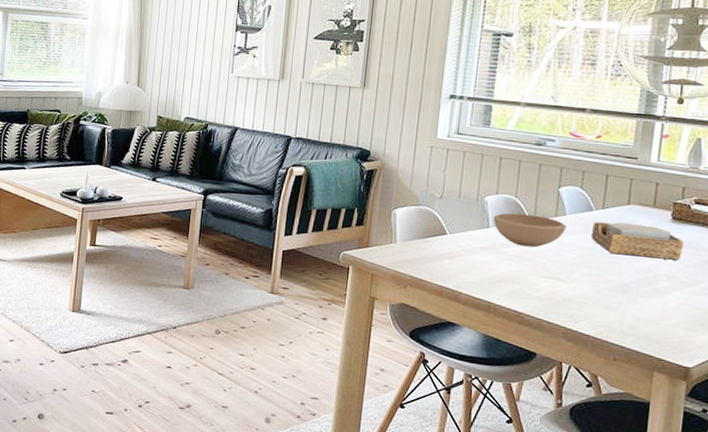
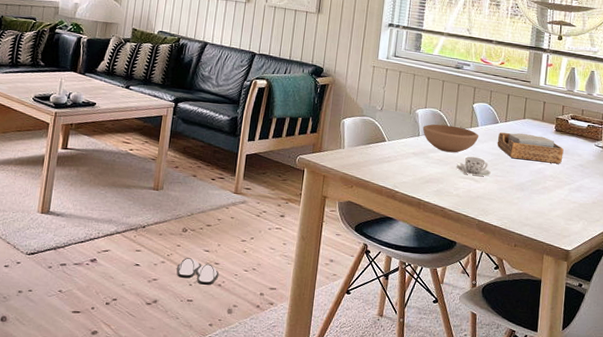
slippers: none [210,361,256,392] -> present [176,258,219,285]
teacup: none [536,251,582,275] -> present [456,156,491,176]

